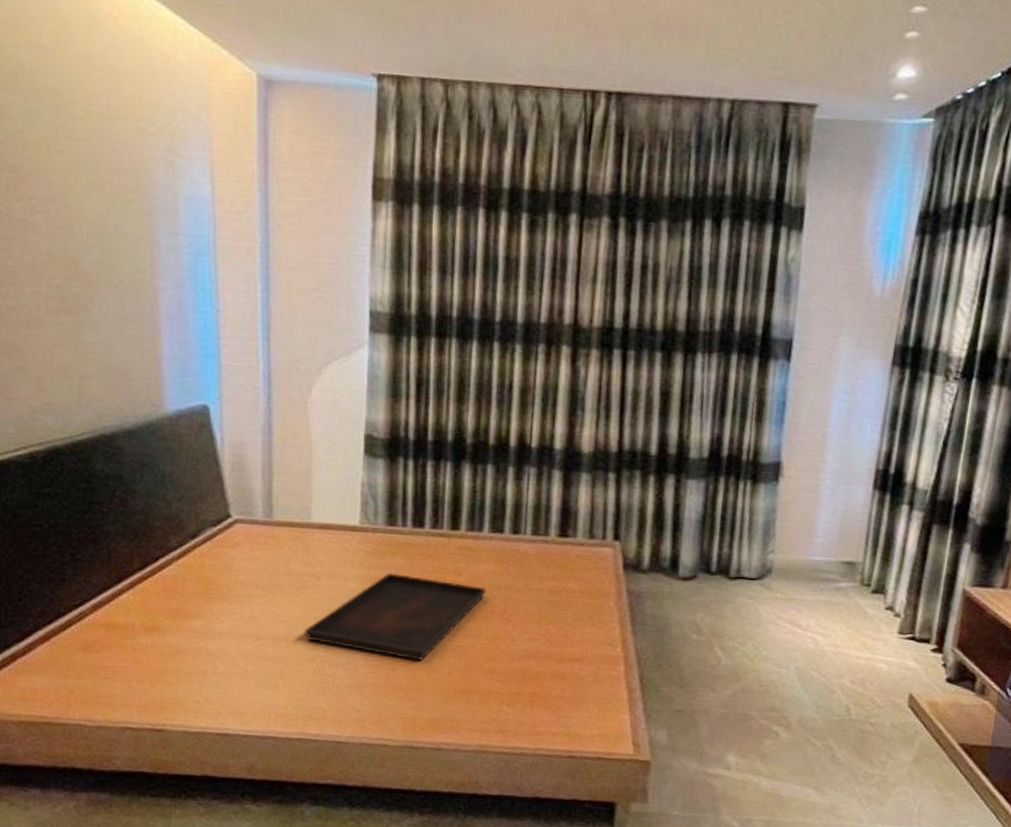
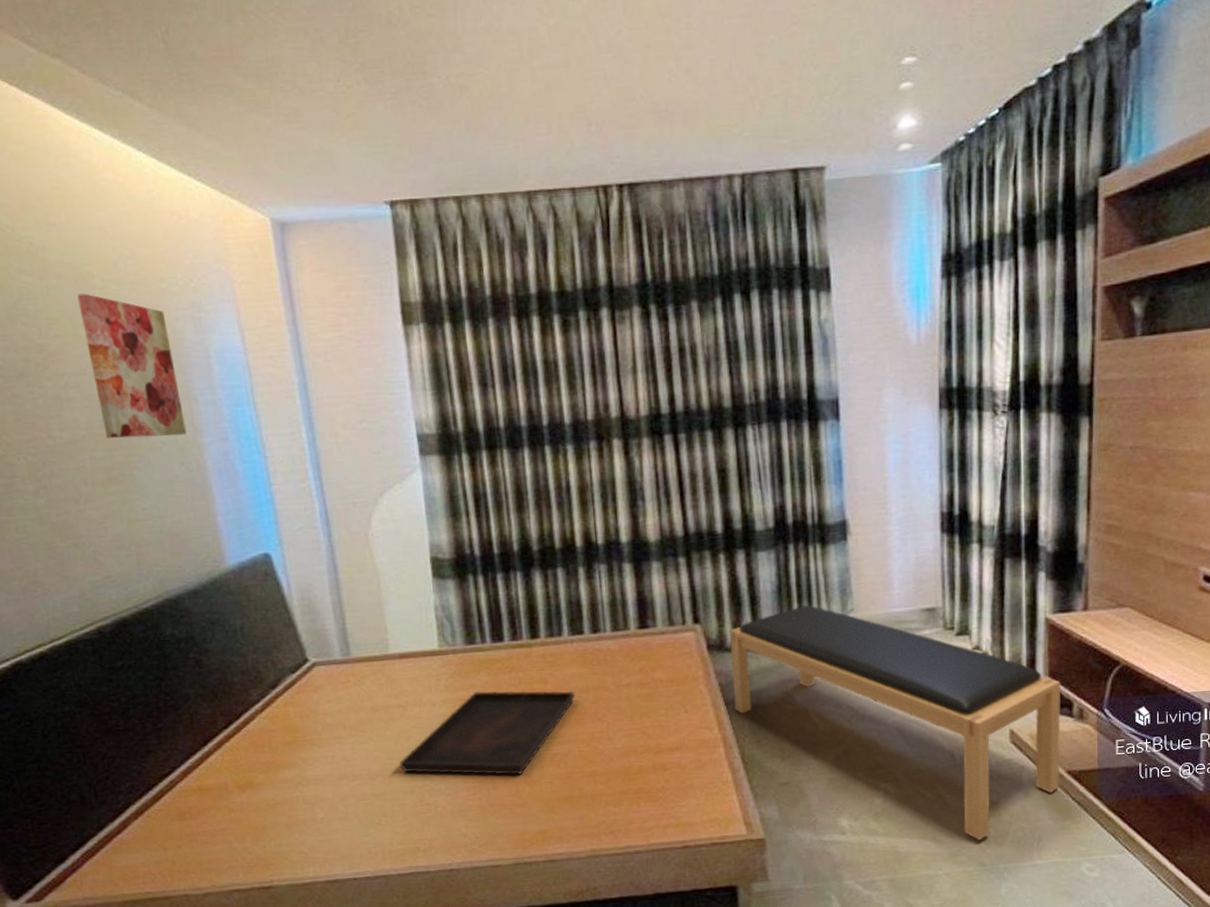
wall art: none [57,120,144,277] -> present [77,293,187,438]
bench: none [641,539,968,797] -> present [730,605,1061,840]

